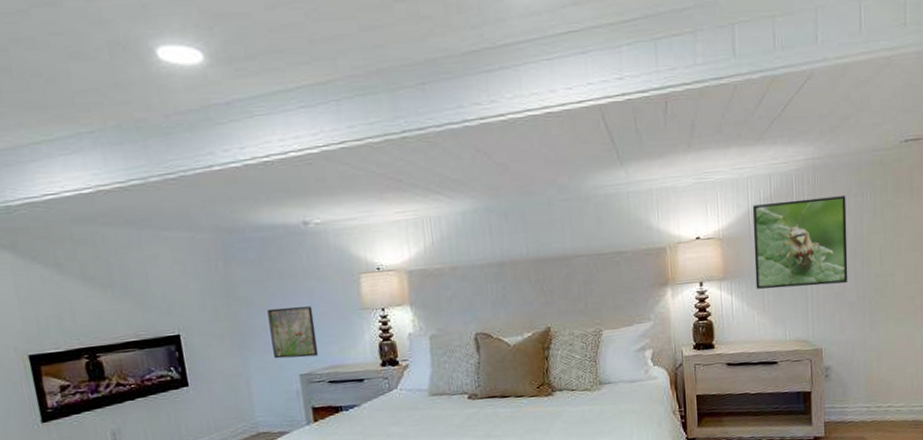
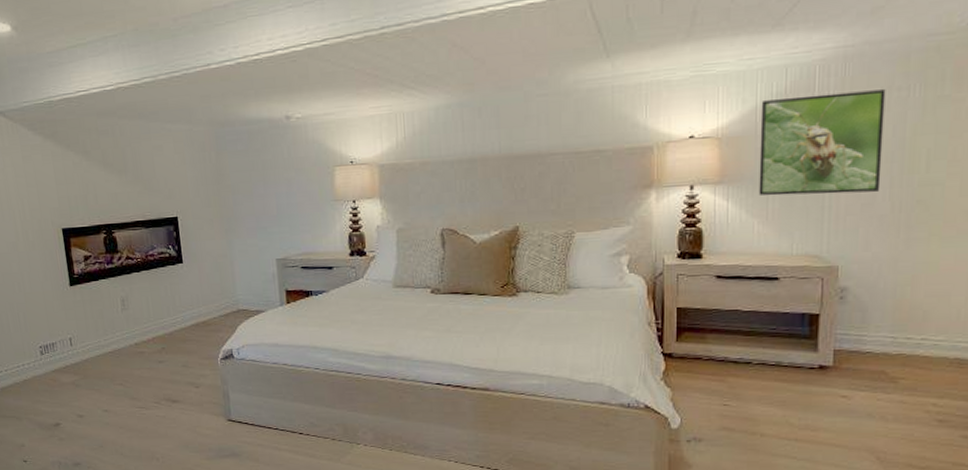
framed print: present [267,306,319,359] -> none [251,196,294,244]

